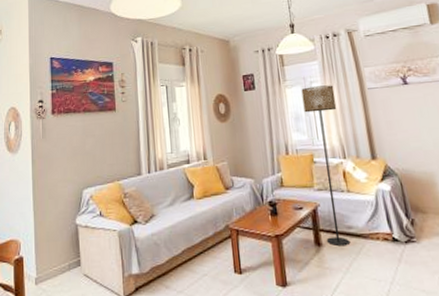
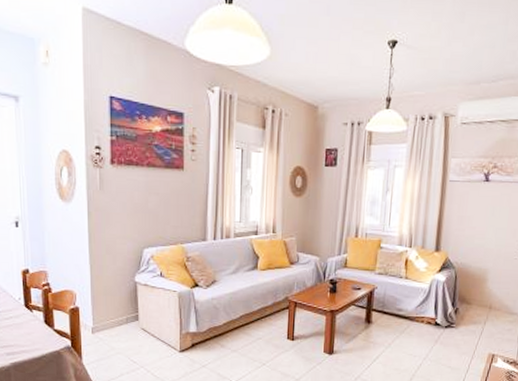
floor lamp: present [301,85,351,247] -> none [376,171,417,326]

